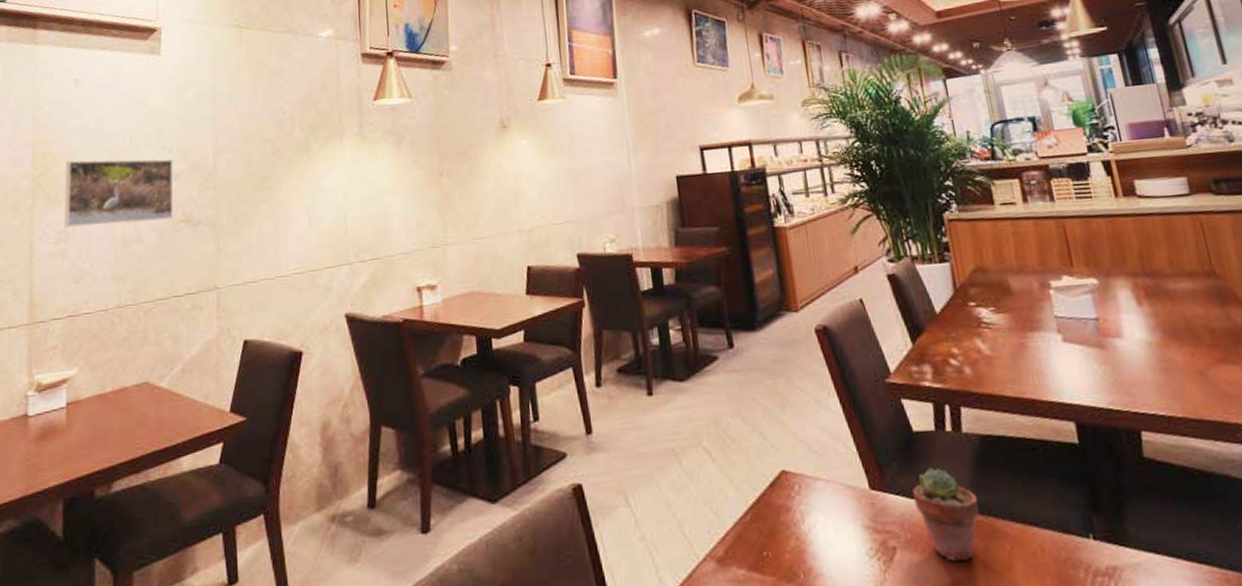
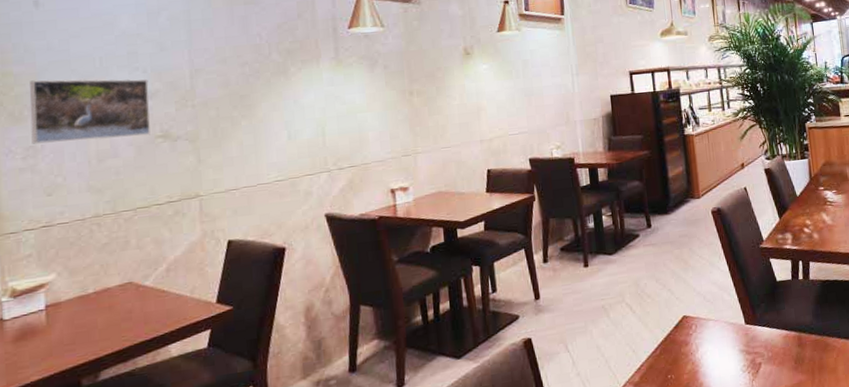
potted succulent: present [913,467,980,561] -> none [774,305,818,369]

